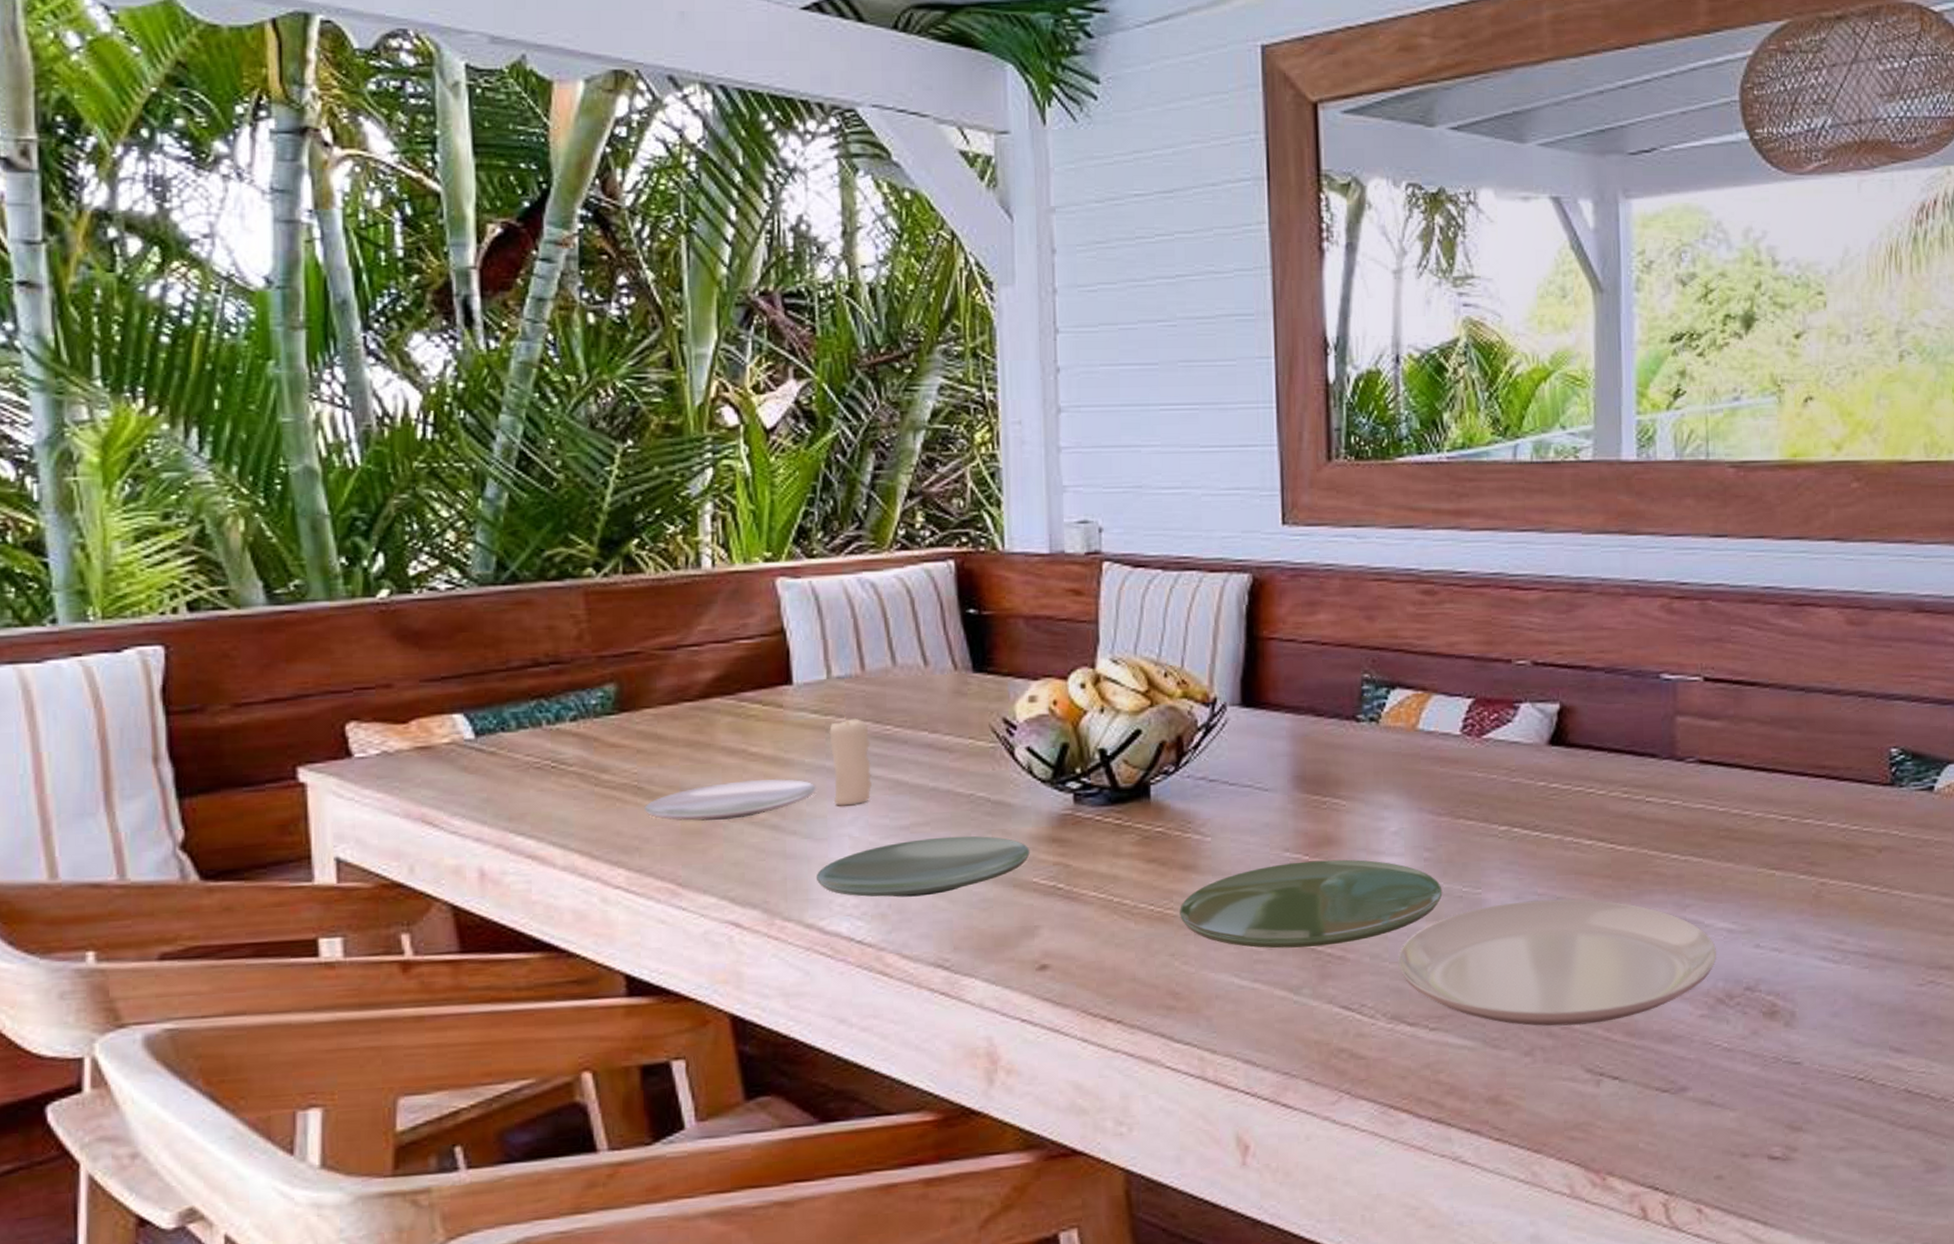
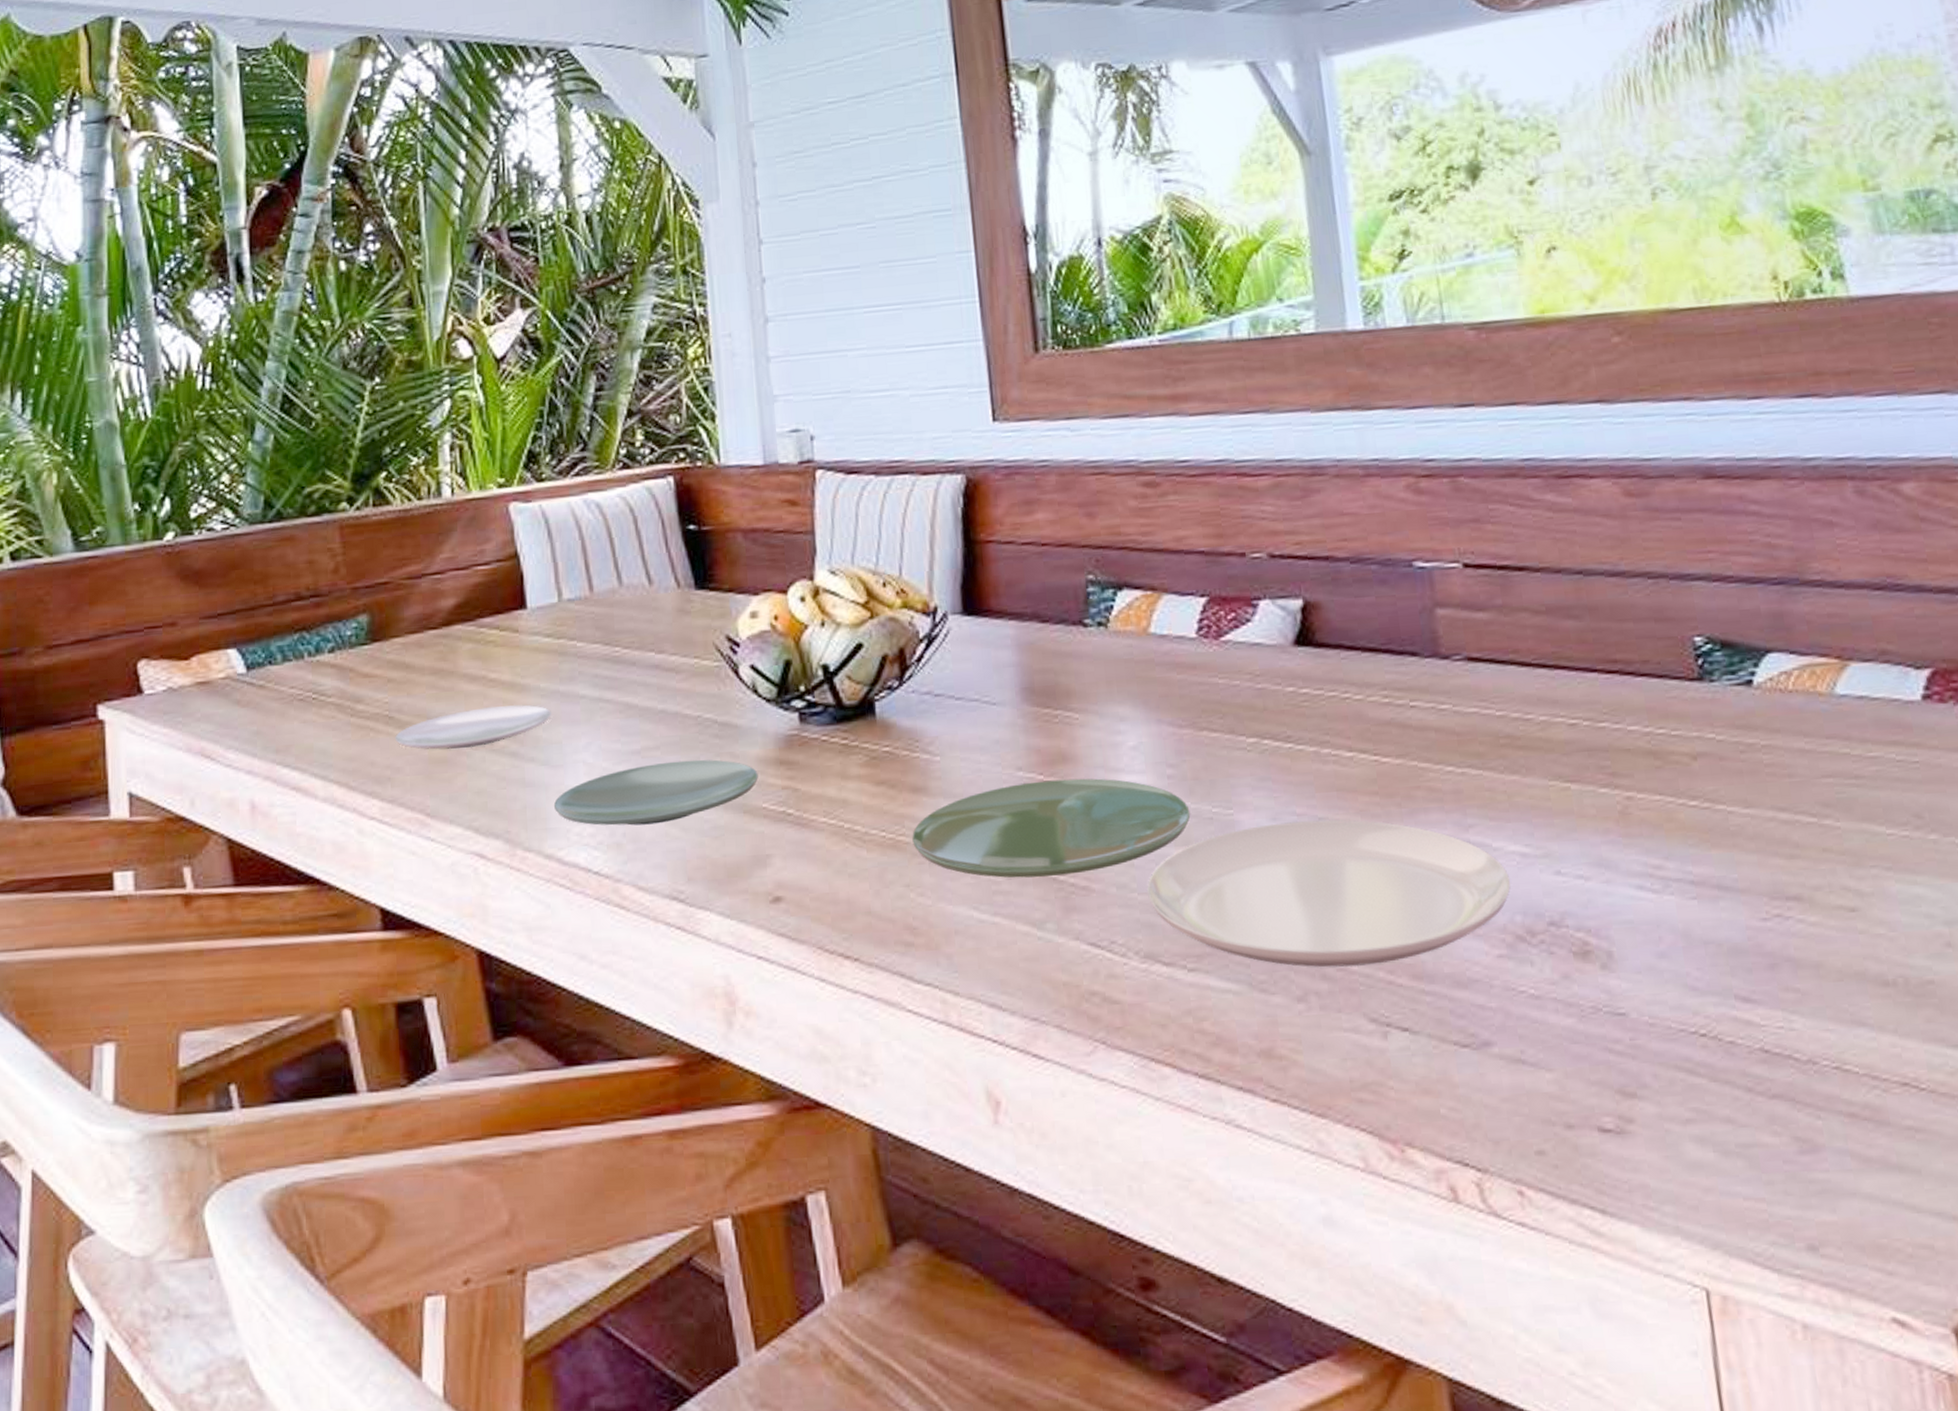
candle: present [829,707,872,807] -> none [562,630,603,733]

